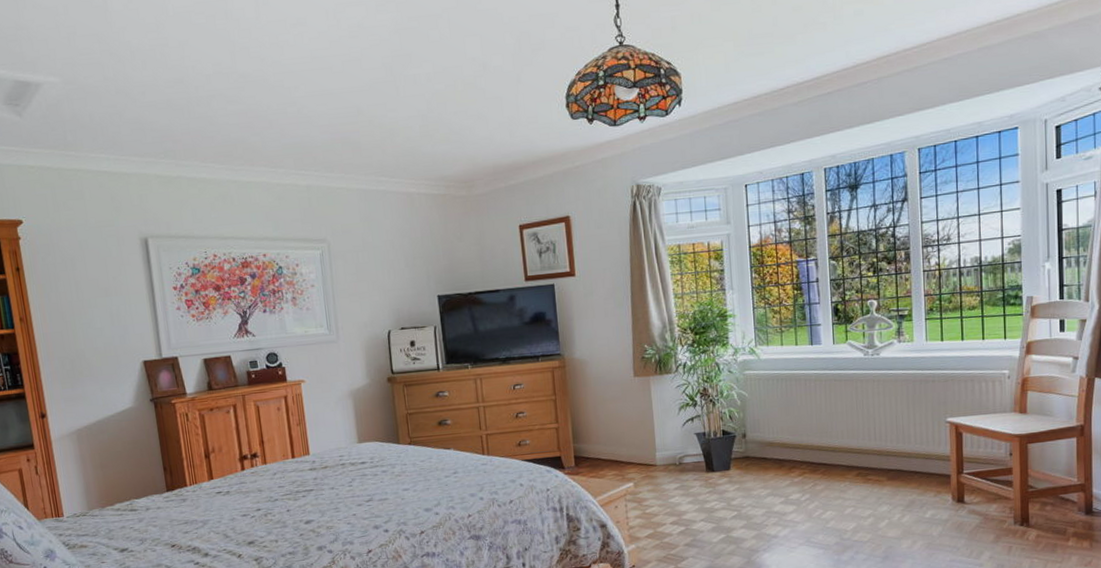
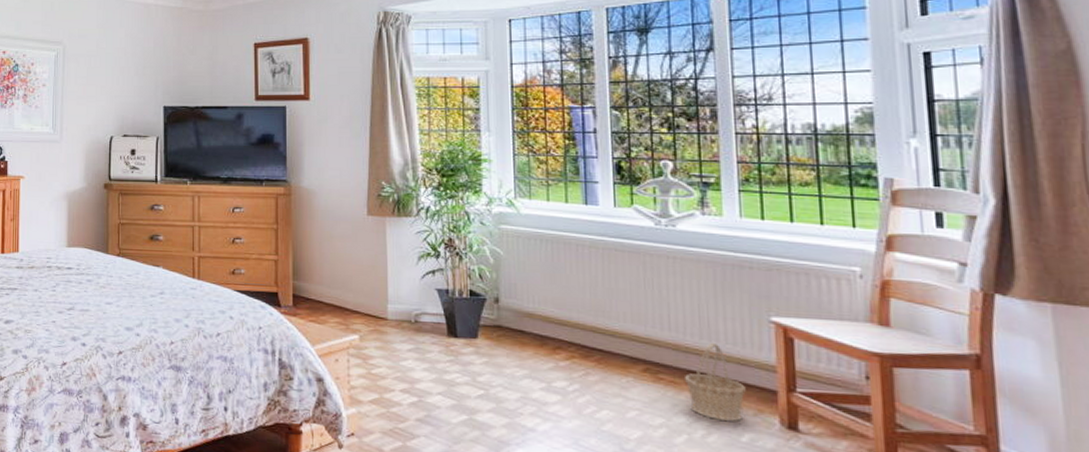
basket: none [885,444,929,504] -> present [684,342,746,421]

